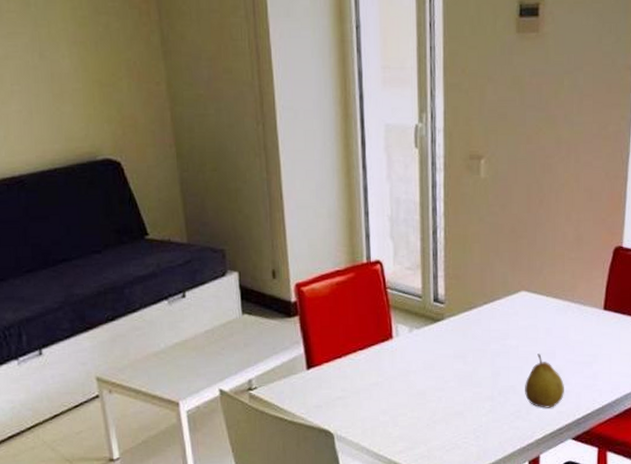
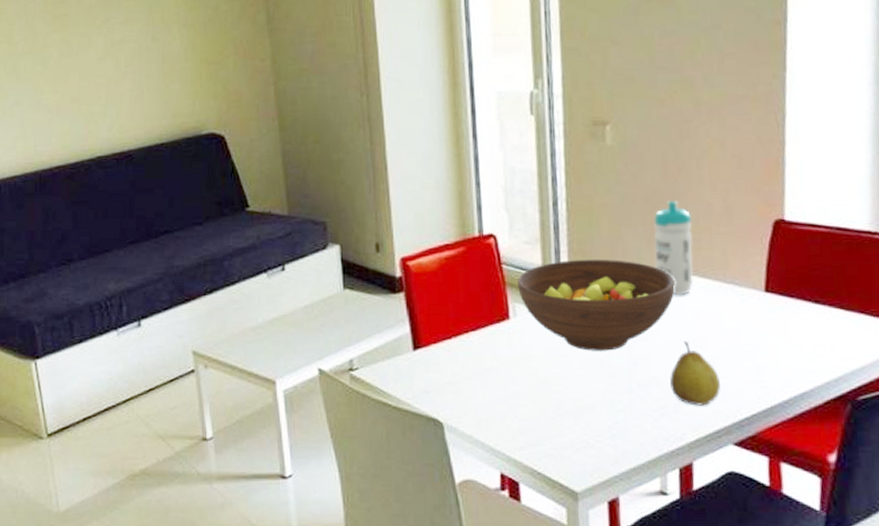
fruit bowl: none [400,282,532,365] -> present [518,259,675,351]
water bottle: none [517,229,550,314] -> present [654,200,694,295]

